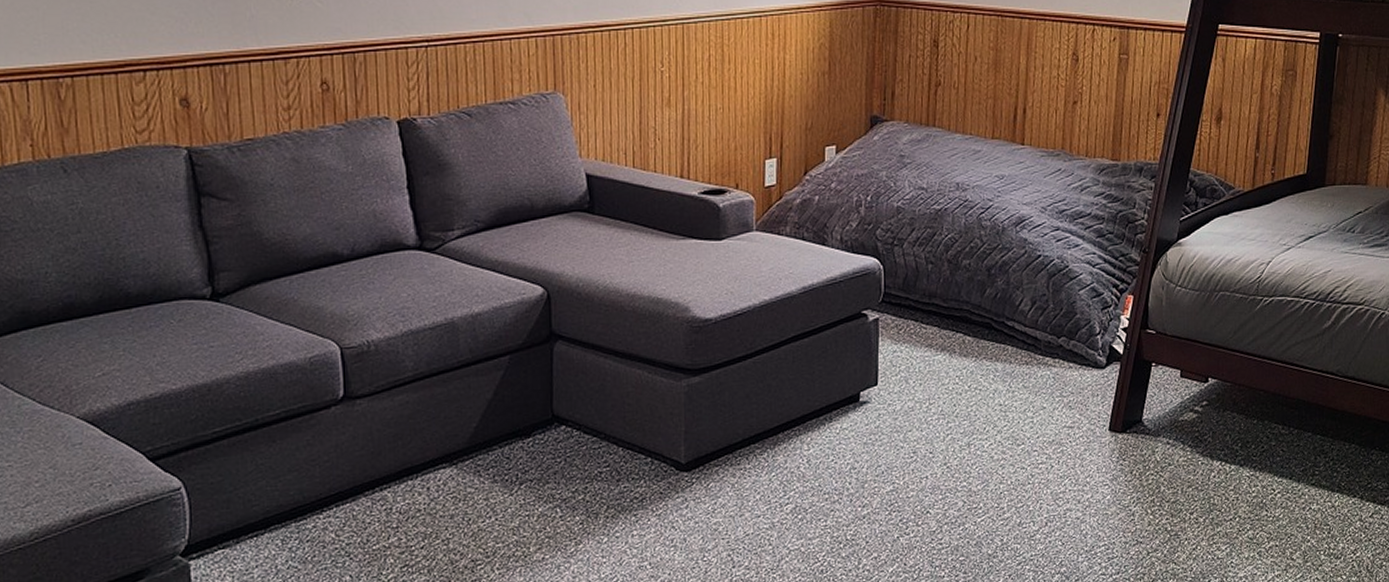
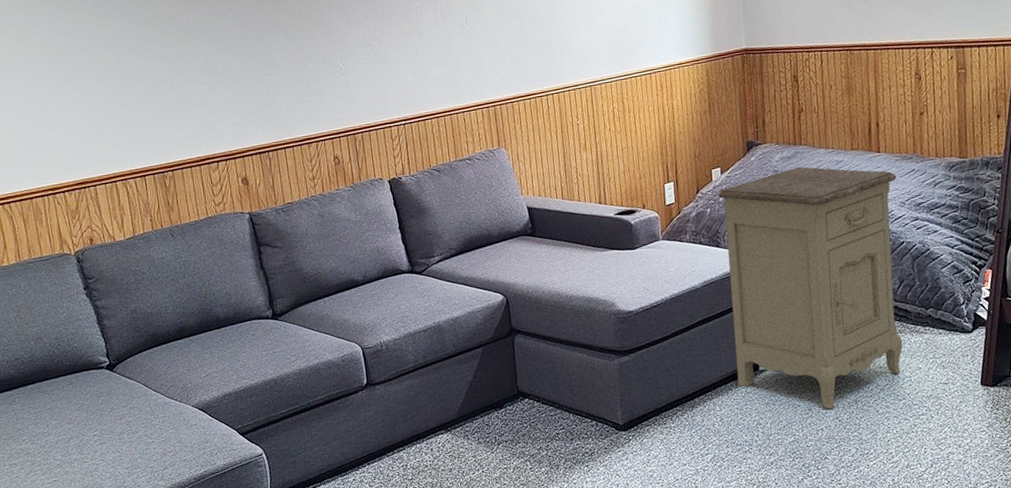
nightstand: none [830,153,1040,453] -> present [718,166,903,410]

